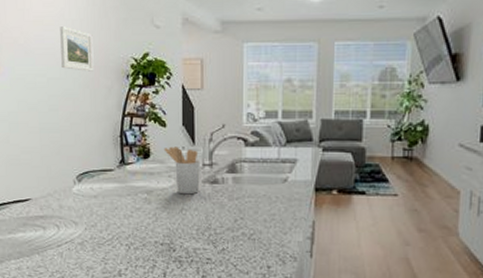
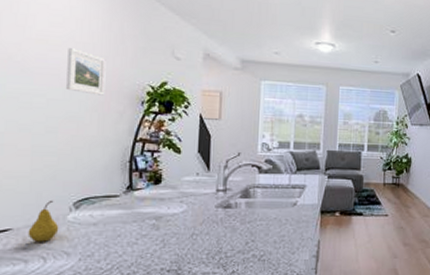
fruit: none [43,173,67,211] -> present [28,200,59,242]
utensil holder: present [163,146,200,195] -> none [177,172,214,220]

